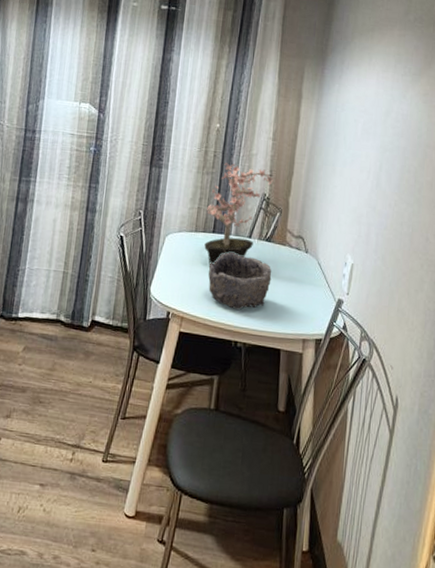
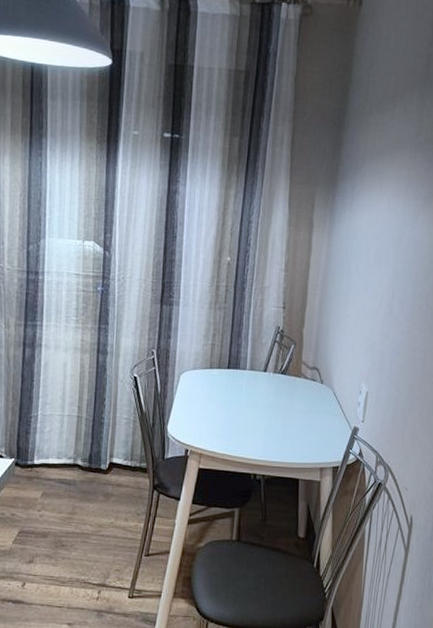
potted plant: present [204,163,273,265] -> none [220,297,287,401]
bowl: present [208,252,272,310] -> none [225,387,288,443]

